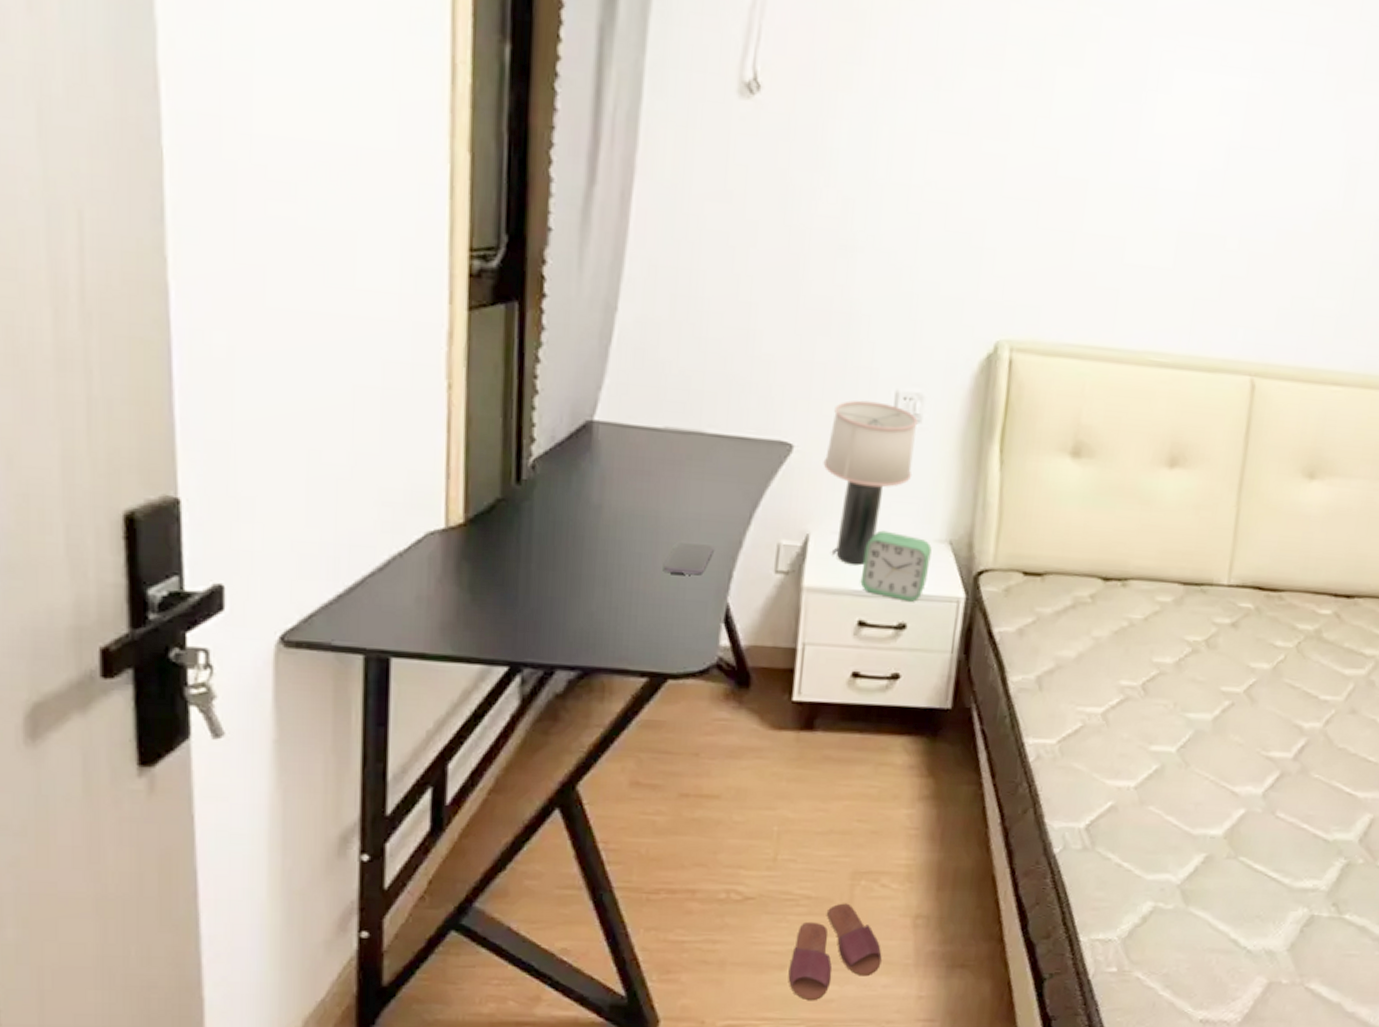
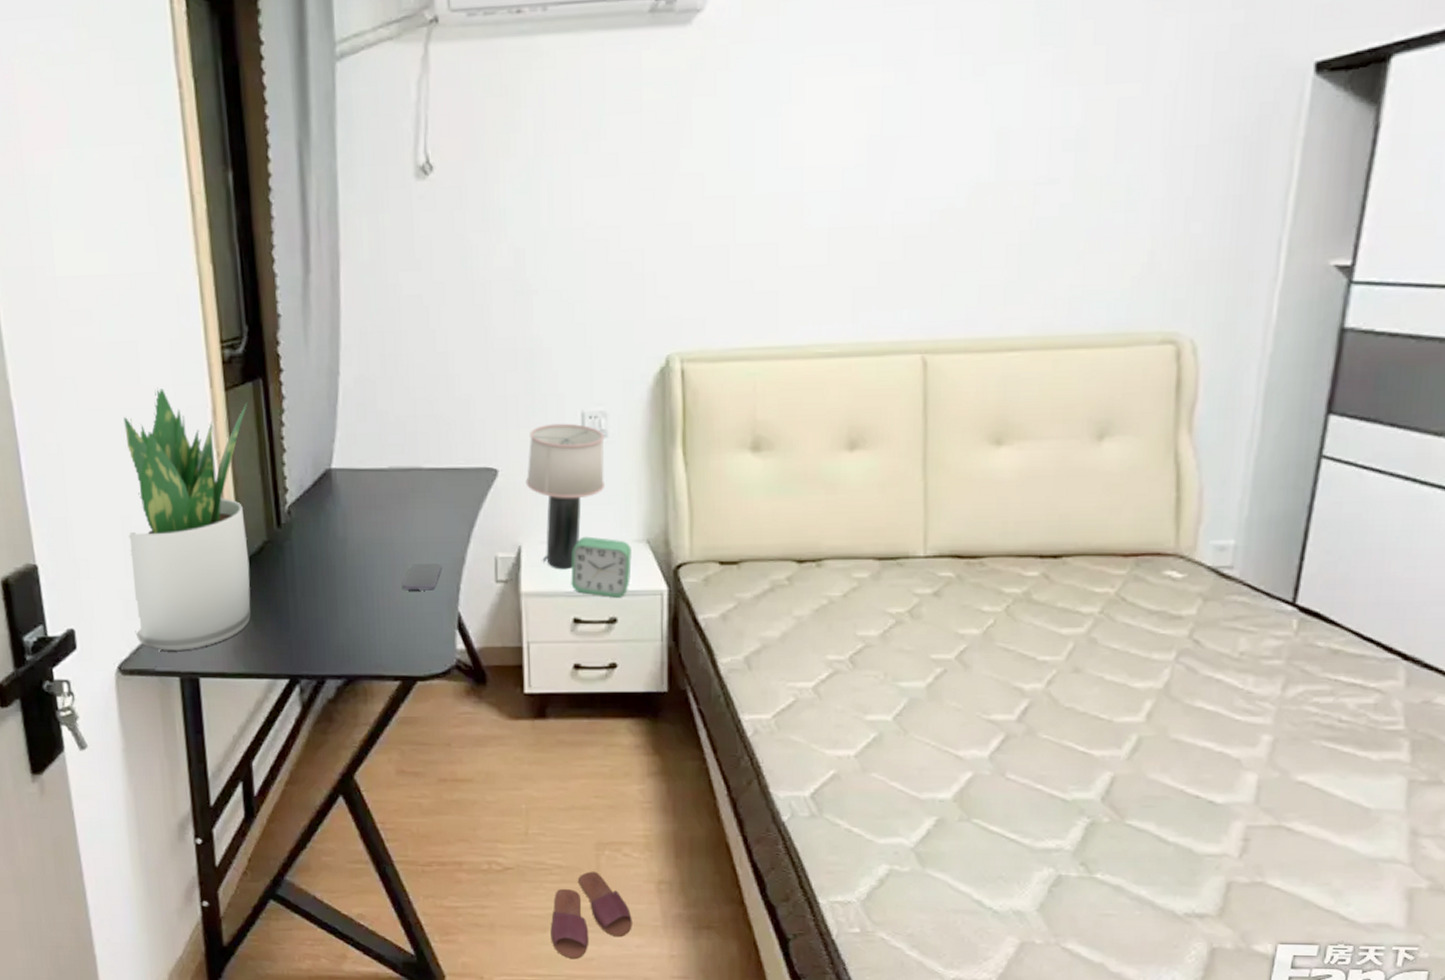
planter: none [309,294,496,623] -> present [124,387,251,651]

